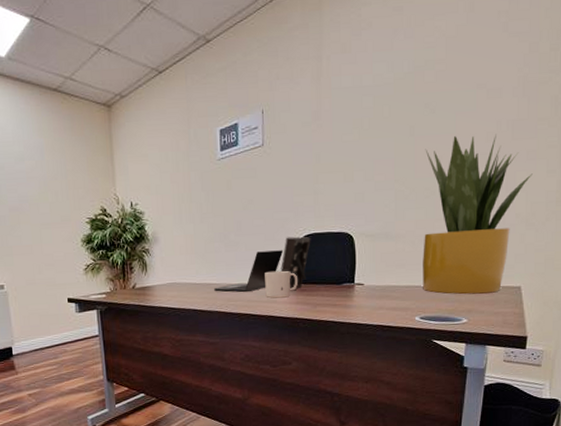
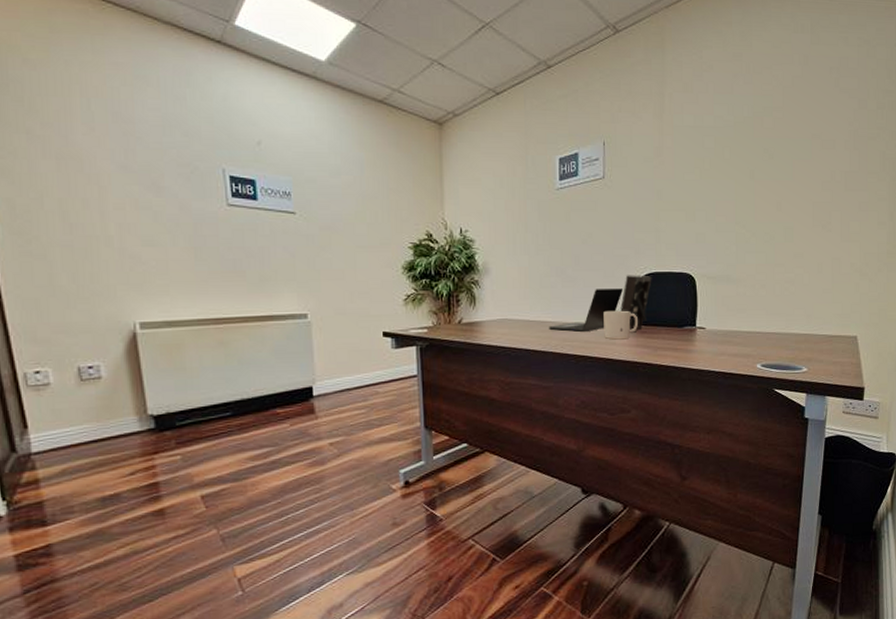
planter: present [423,134,533,295] -> none [763,183,865,343]

